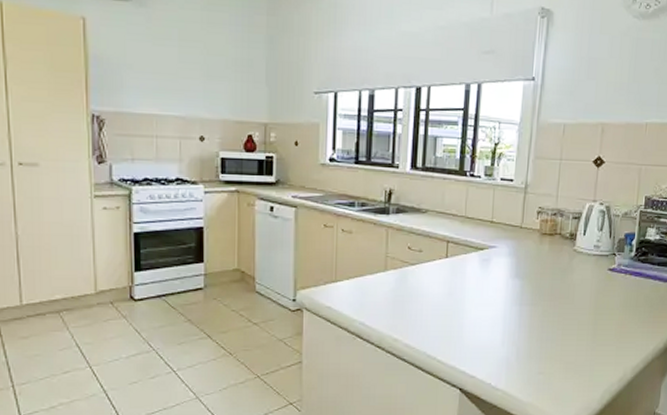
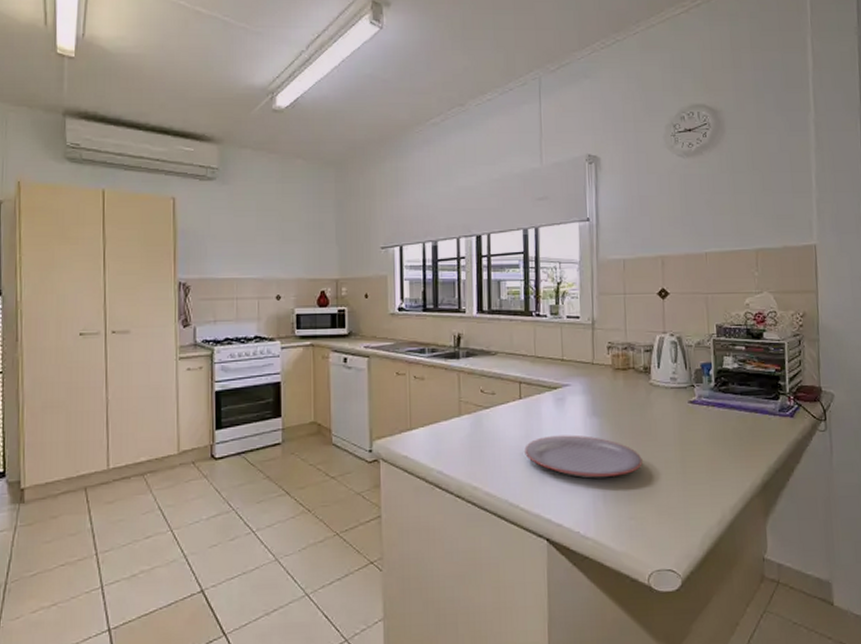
plate: none [446,294,558,336] -> present [525,435,643,478]

